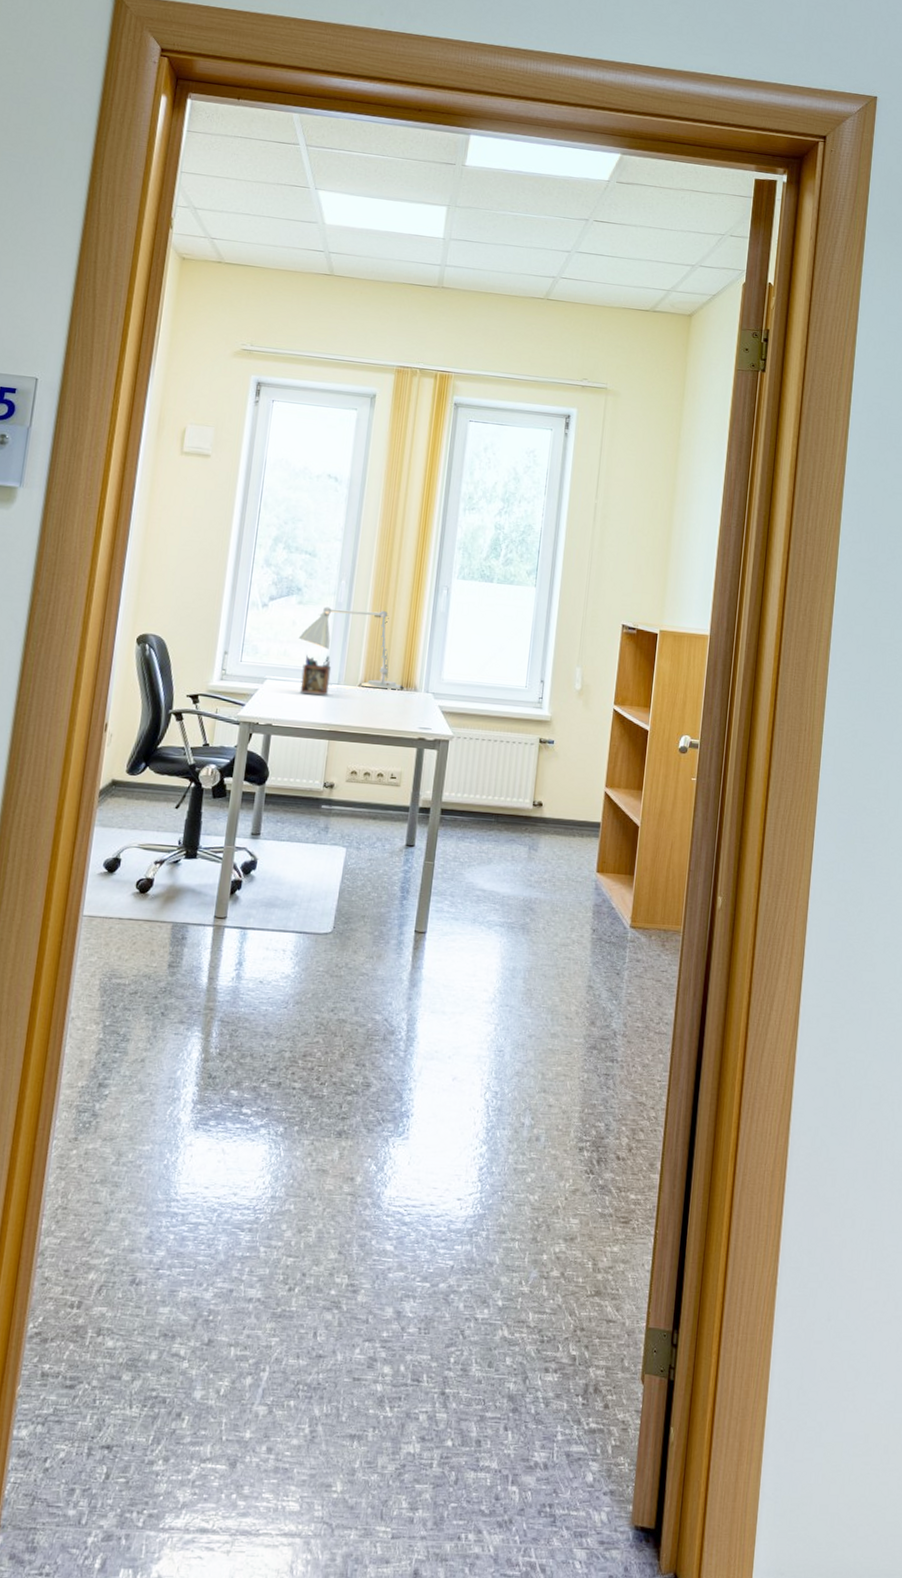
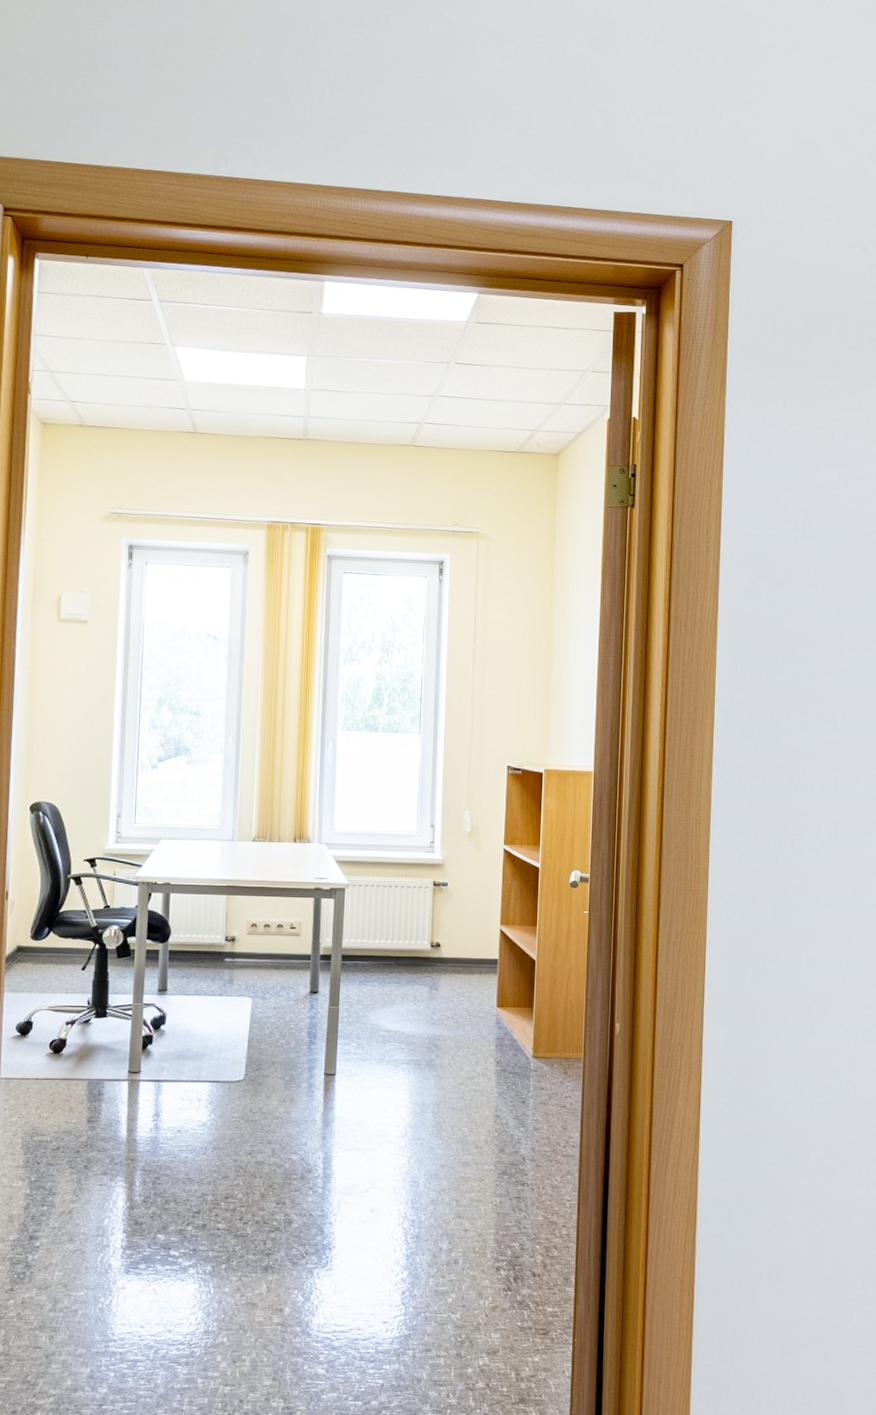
desk lamp: present [298,607,405,690] -> none [190,765,298,843]
desk organizer: present [299,654,332,695] -> none [195,812,225,851]

